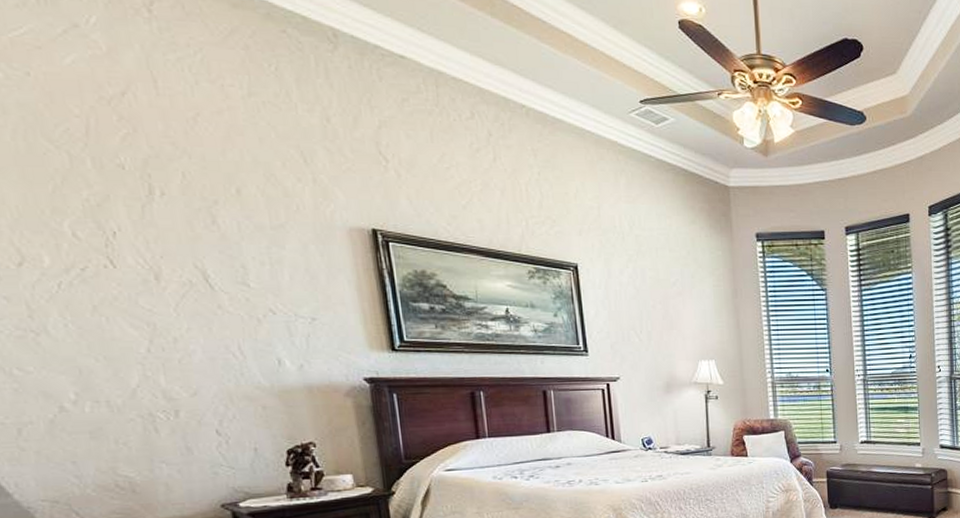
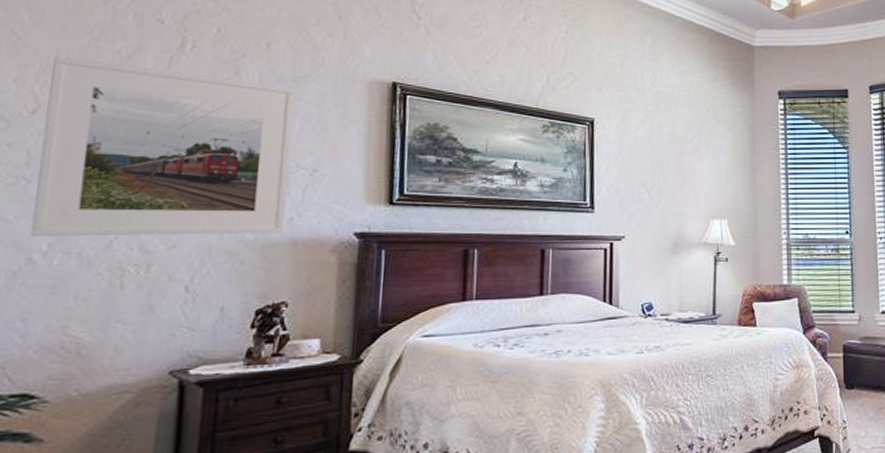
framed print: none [21,205,296,386] -> present [30,56,295,237]

